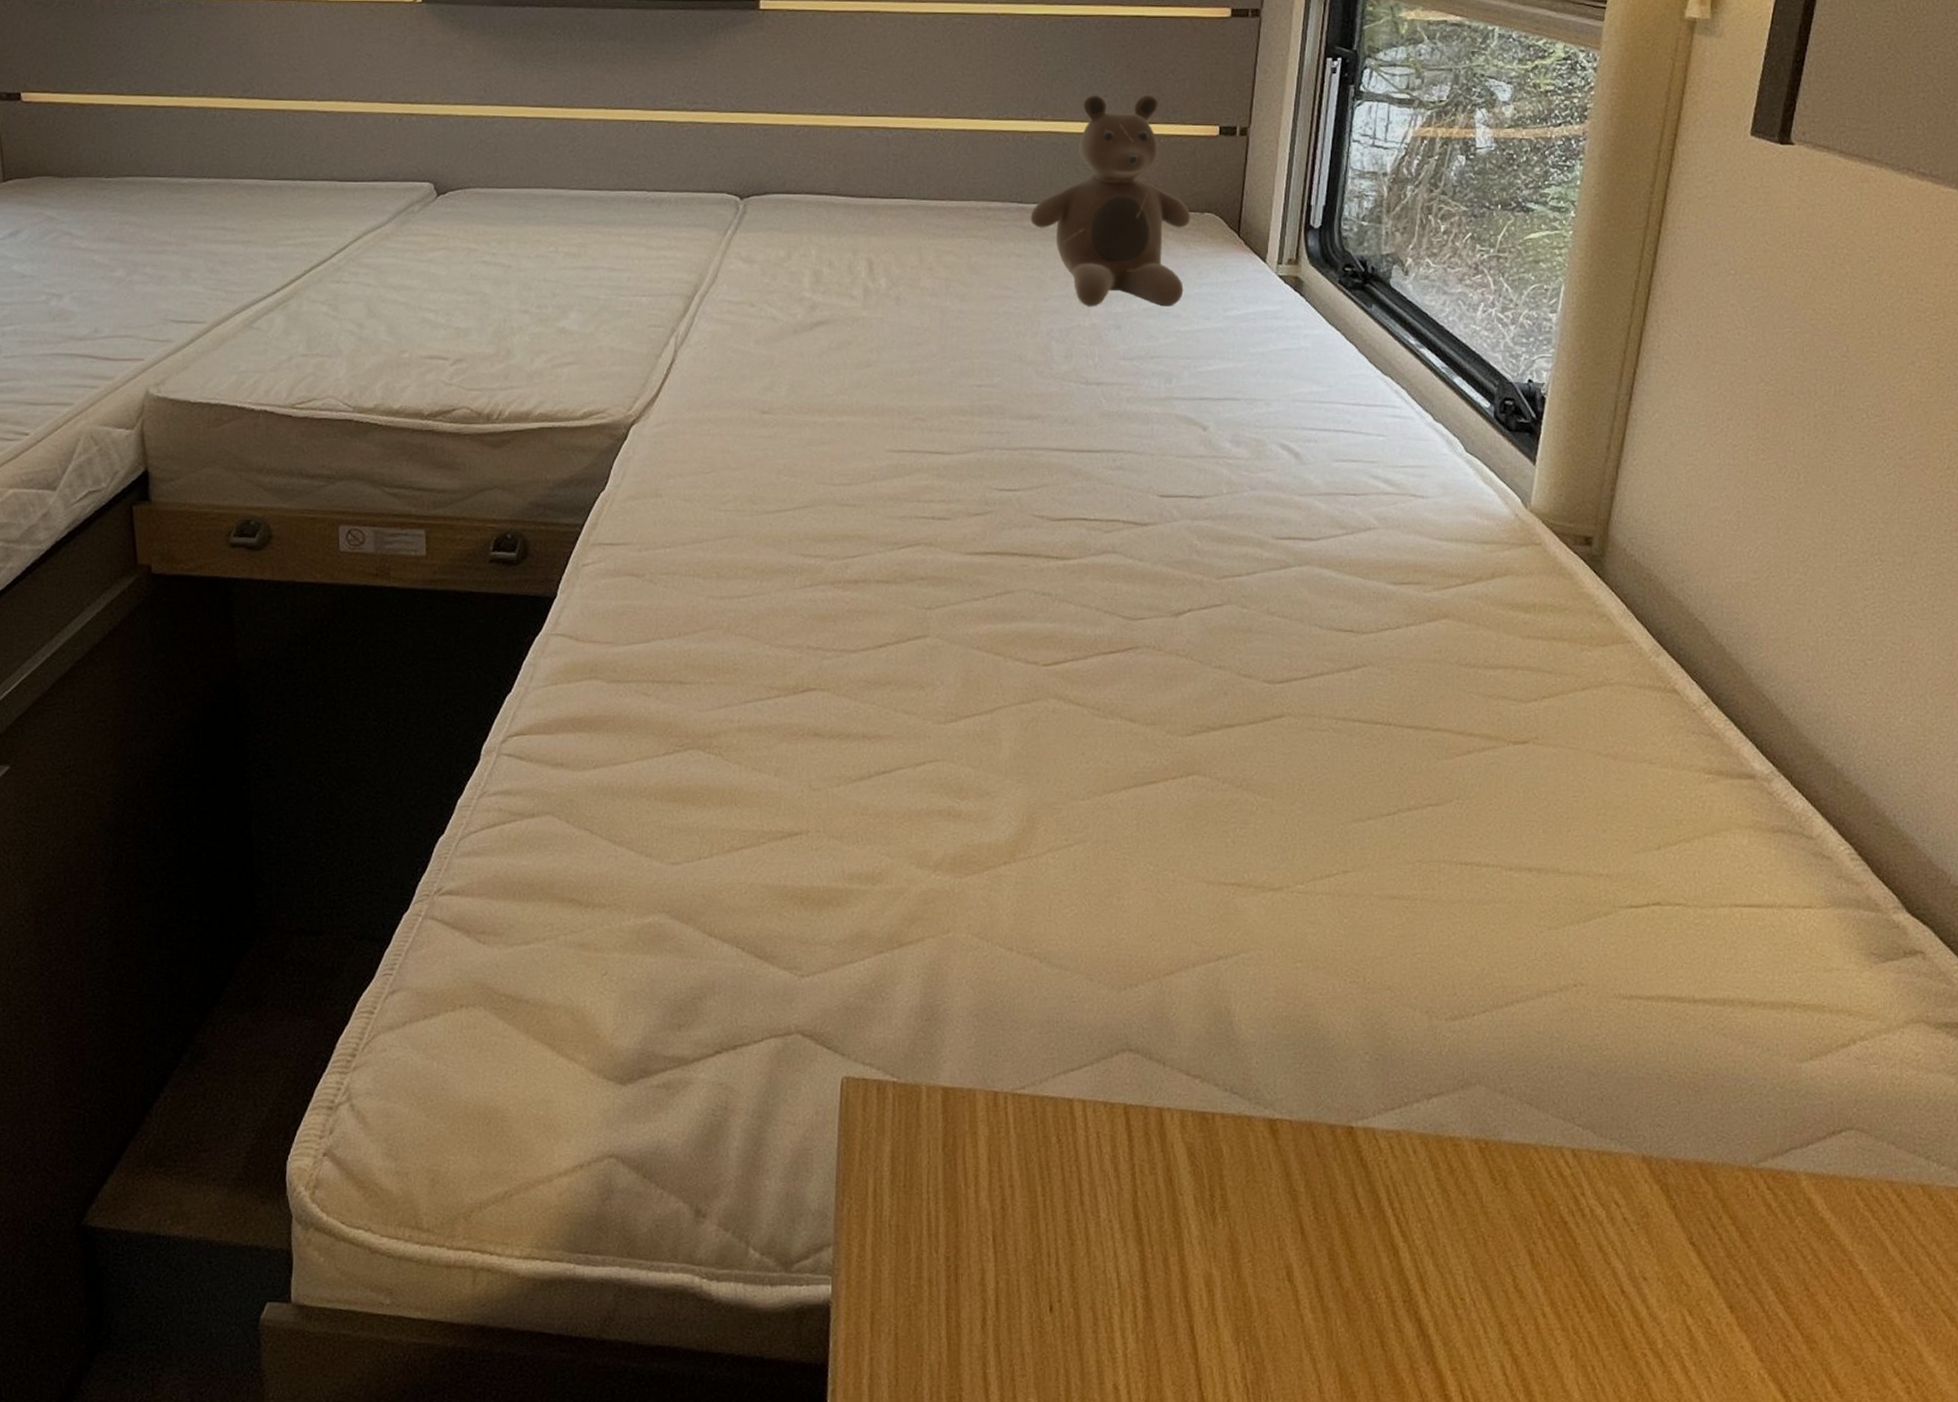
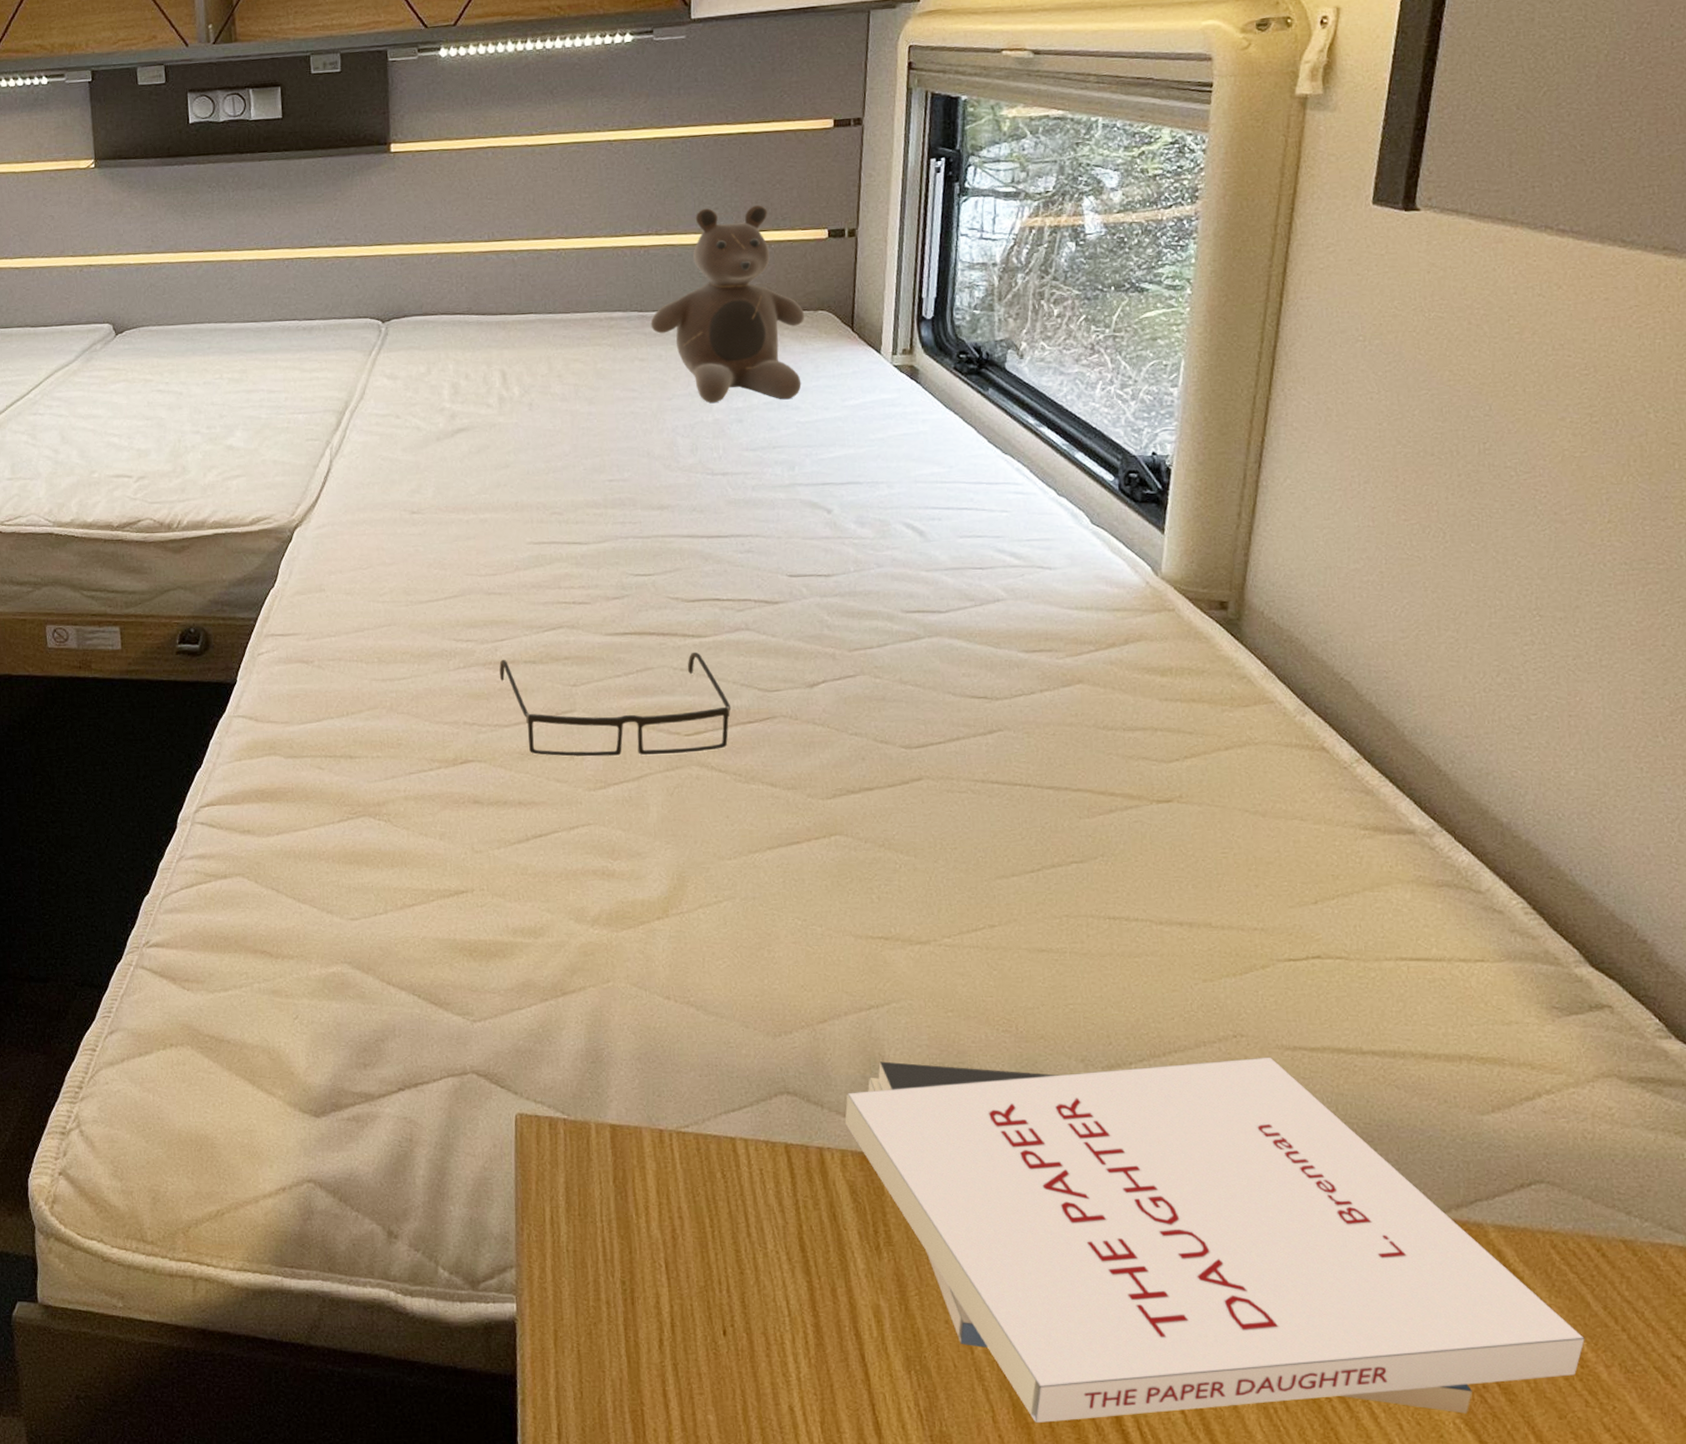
glasses: none [848,575,1093,687] -> present [499,652,732,757]
books: none [1187,1006,1882,1392] -> present [845,1057,1585,1424]

